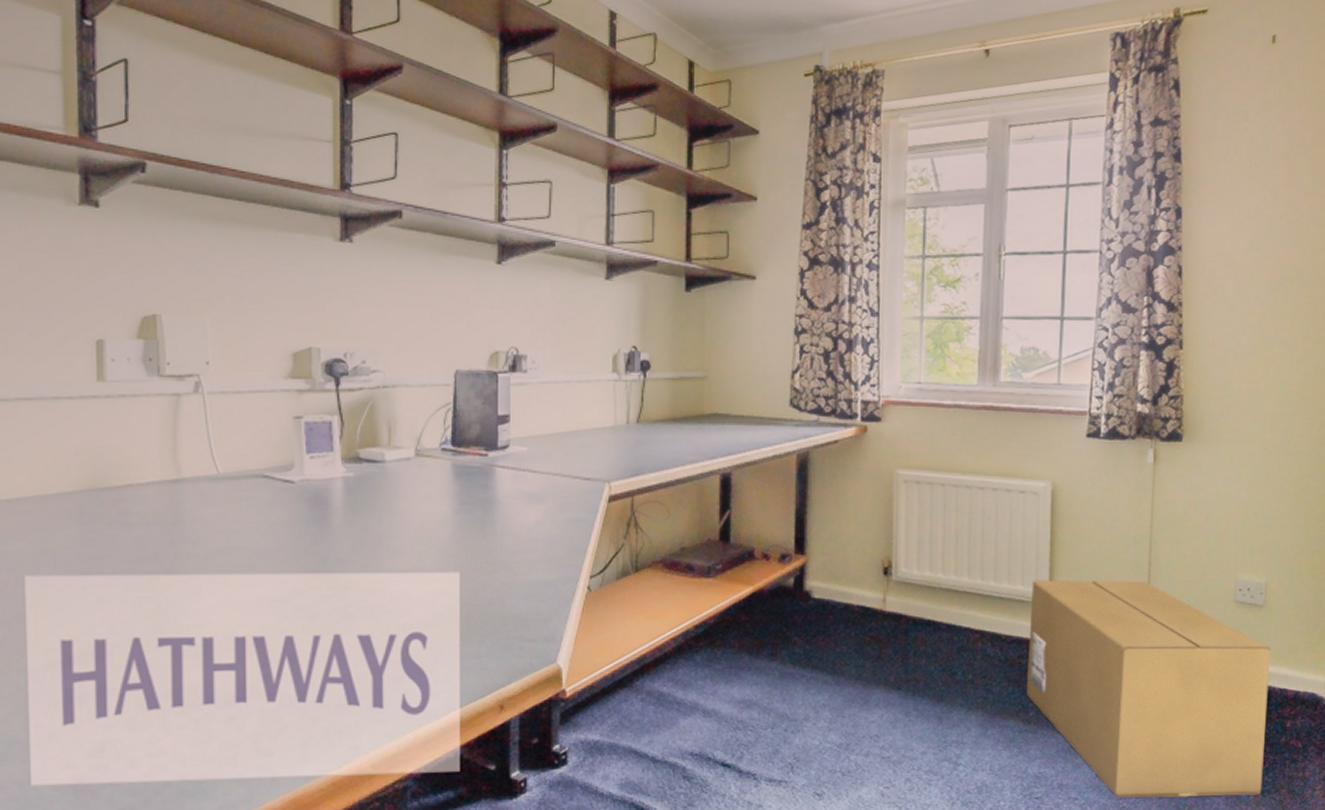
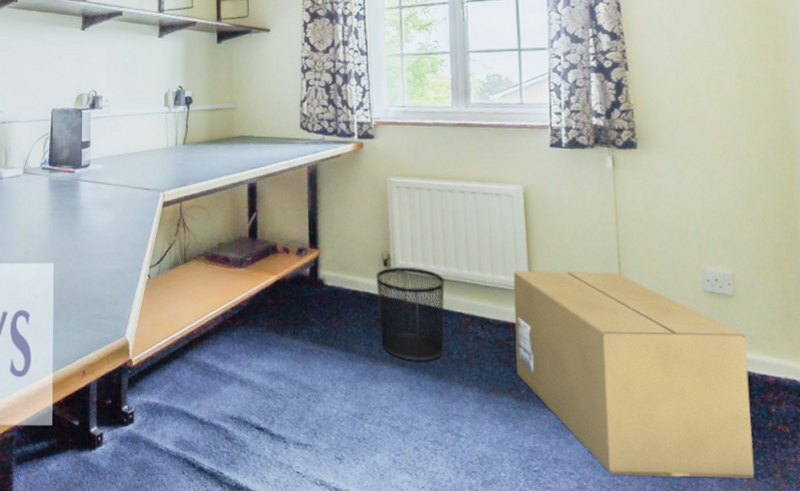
waste bin: none [873,576,953,685] -> present [375,267,445,362]

